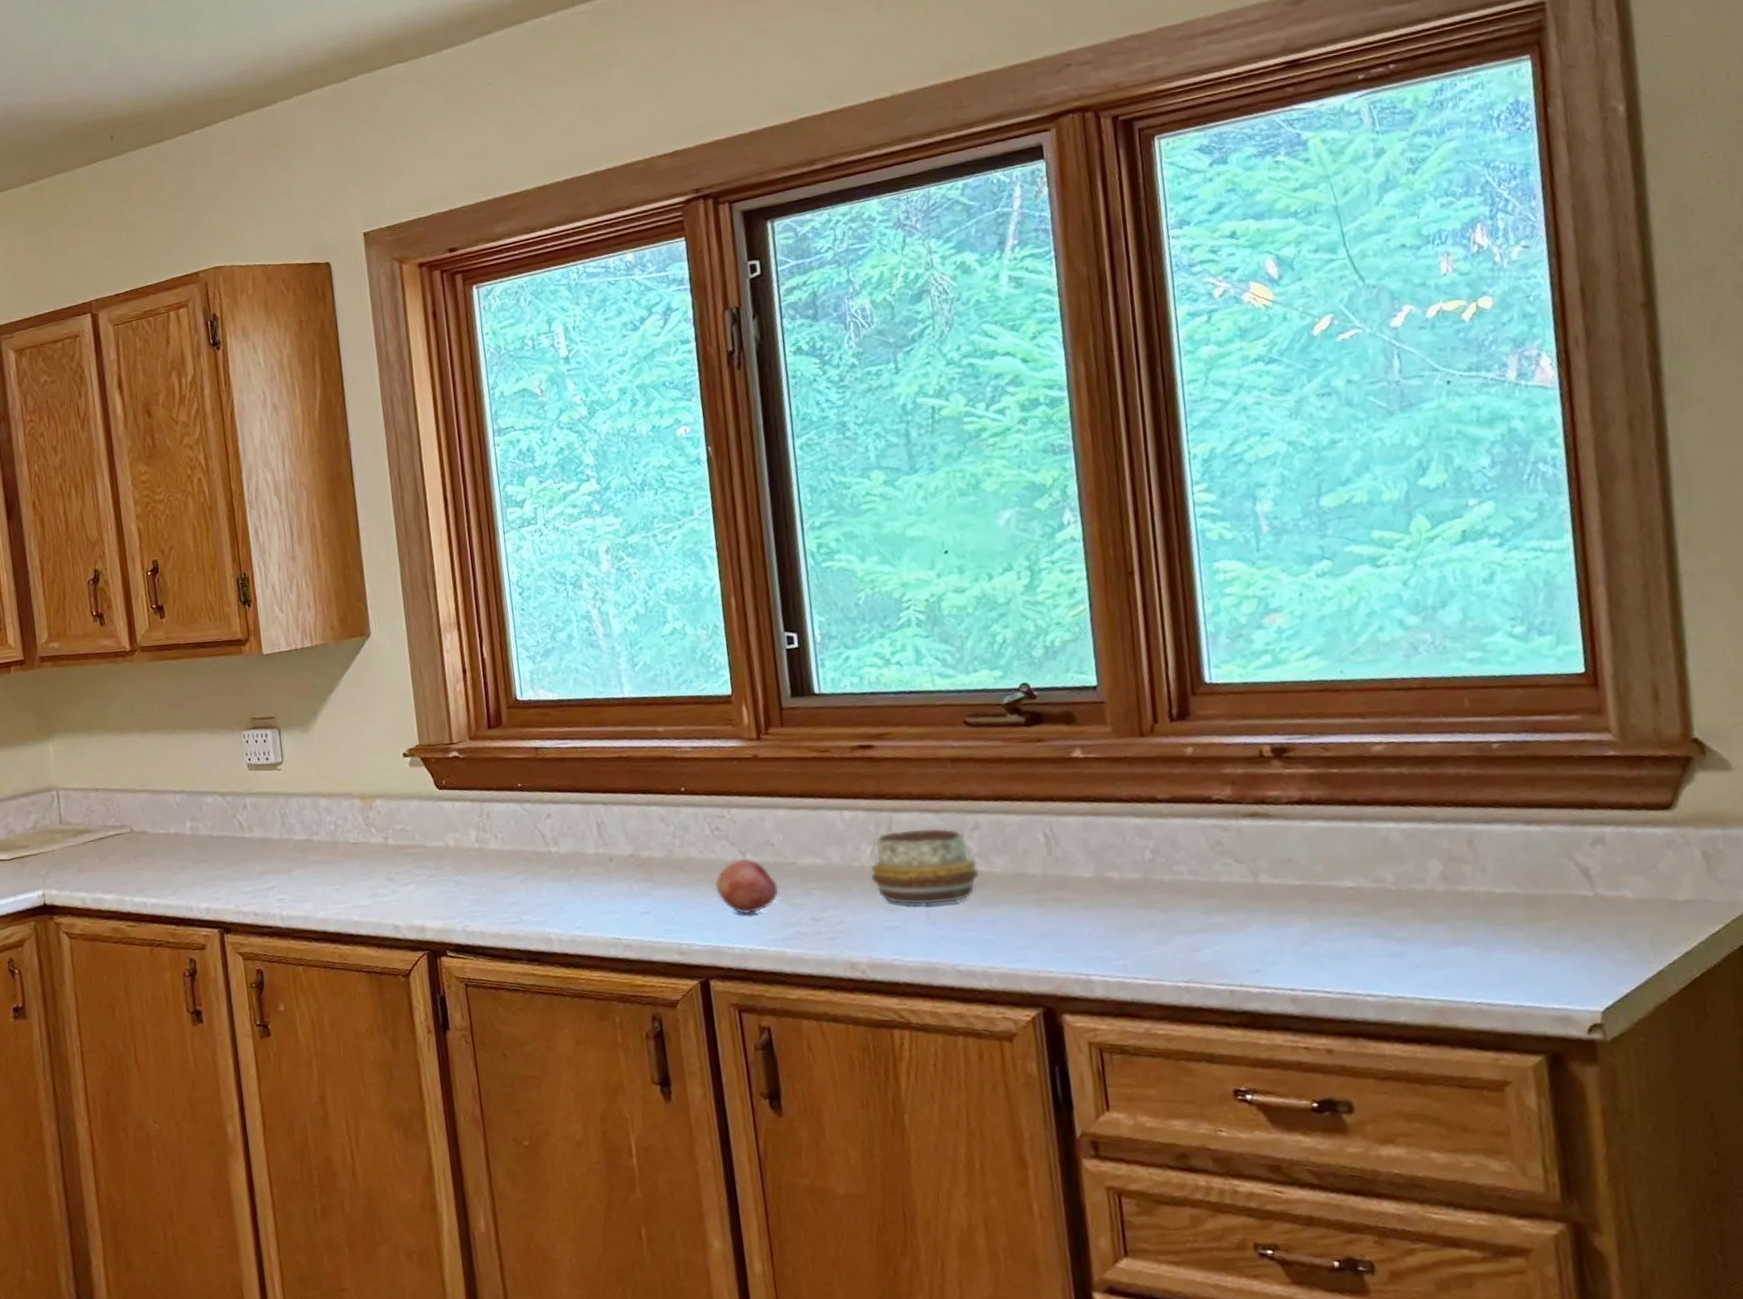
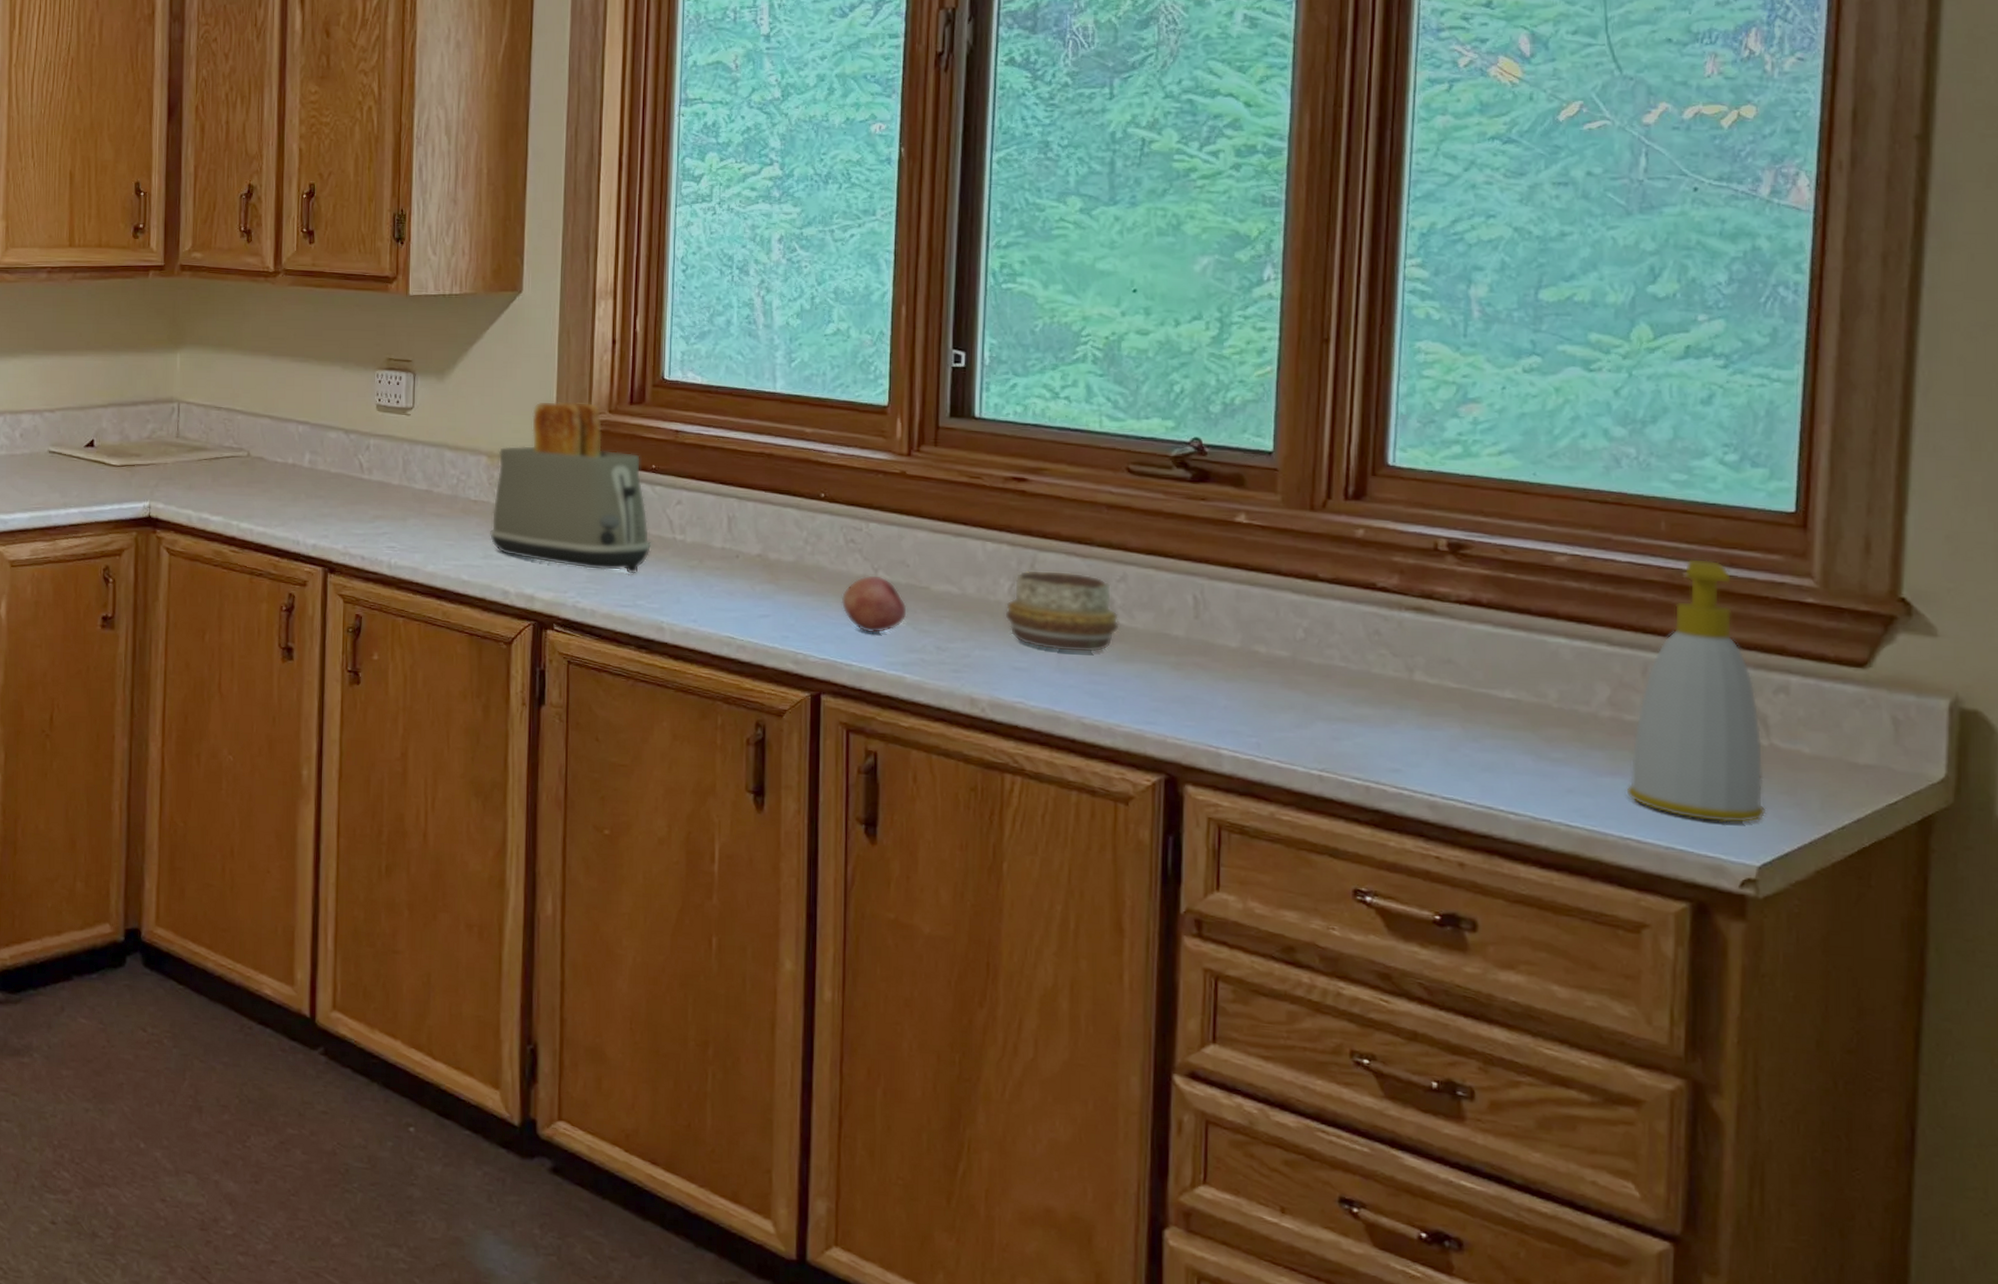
toaster: none [370,732,529,893] -> present [489,401,652,574]
soap bottle: none [1469,728,1602,976] -> present [1626,558,1766,824]

